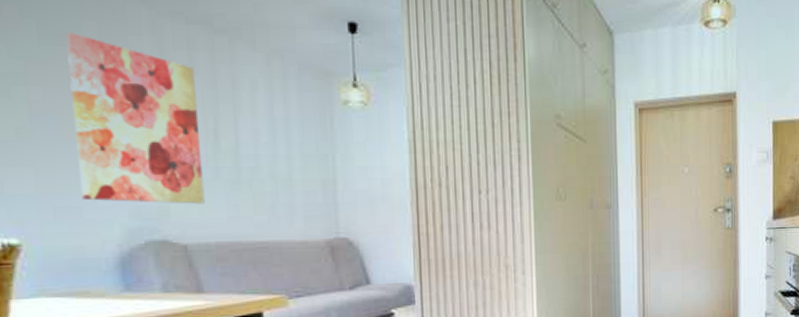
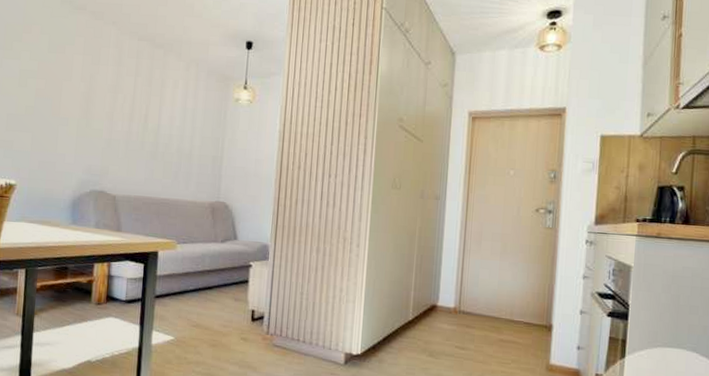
wall art: present [66,31,205,204] -> none [56,44,138,168]

